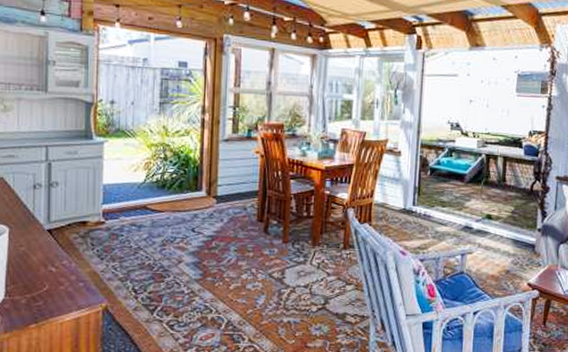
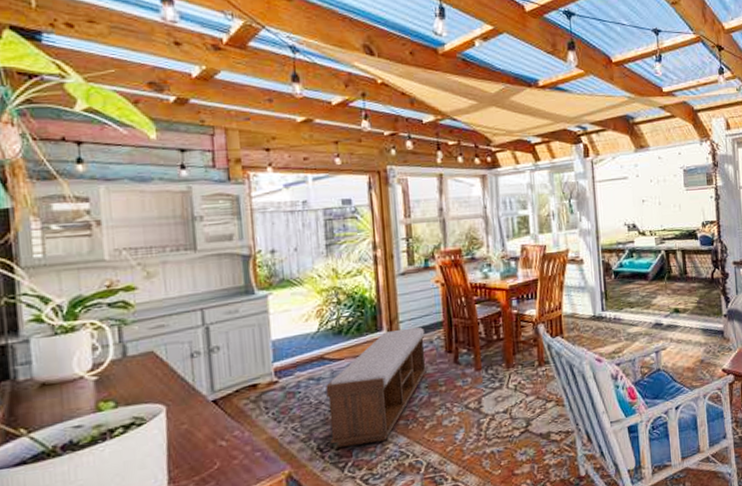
bench: none [144,192,240,293] -> present [326,327,426,448]

